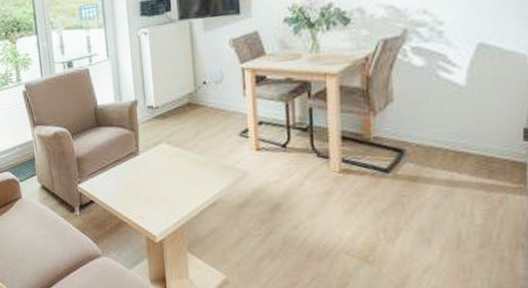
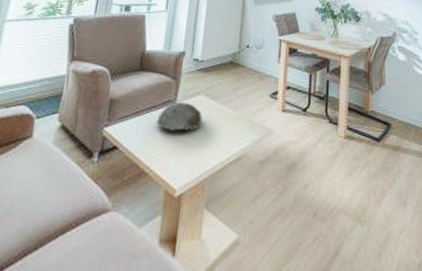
decorative bowl: none [124,152,169,182] -> present [156,101,203,131]

